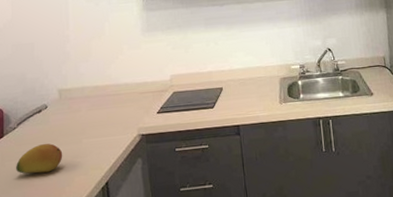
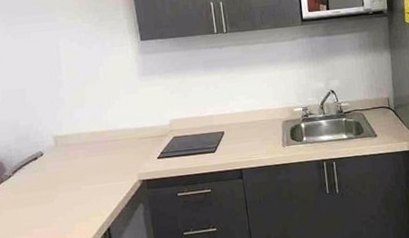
fruit: present [16,143,63,174] -> none [14,190,62,222]

